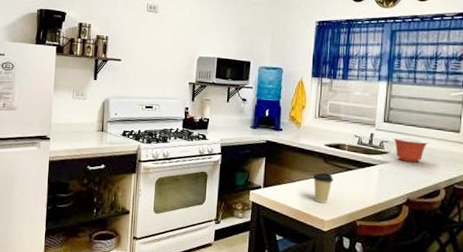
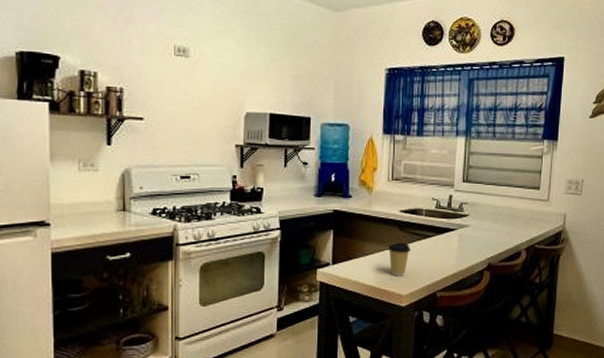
mixing bowl: present [393,137,429,163] -> none [473,198,509,225]

